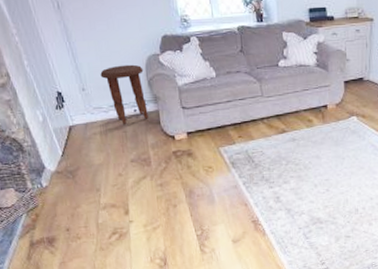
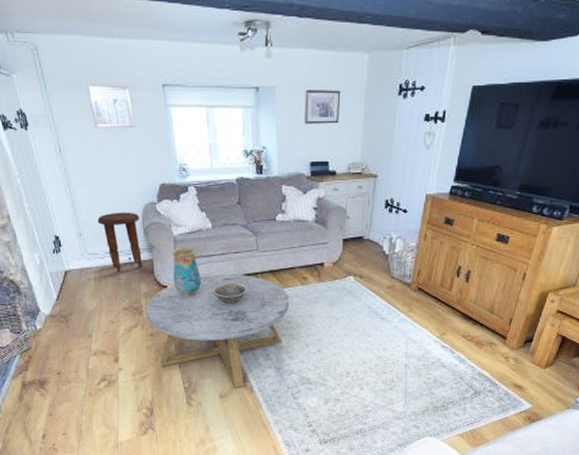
coffee table: none [154,120,297,232] -> present [146,274,290,388]
vase: none [176,96,209,145] -> present [171,247,201,297]
decorative bowl: none [219,129,255,151] -> present [212,283,248,305]

